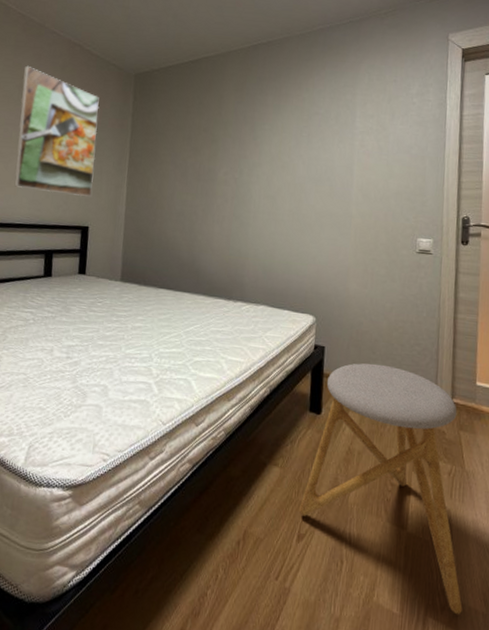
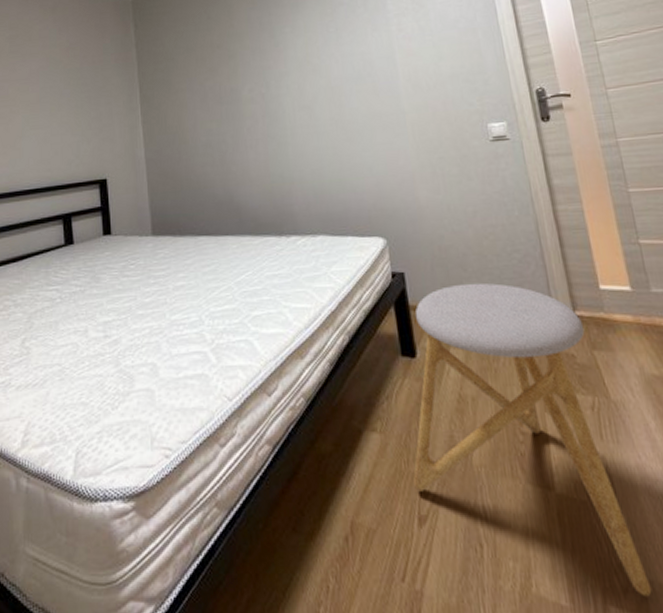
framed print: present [14,65,100,197] -> none [11,14,104,149]

